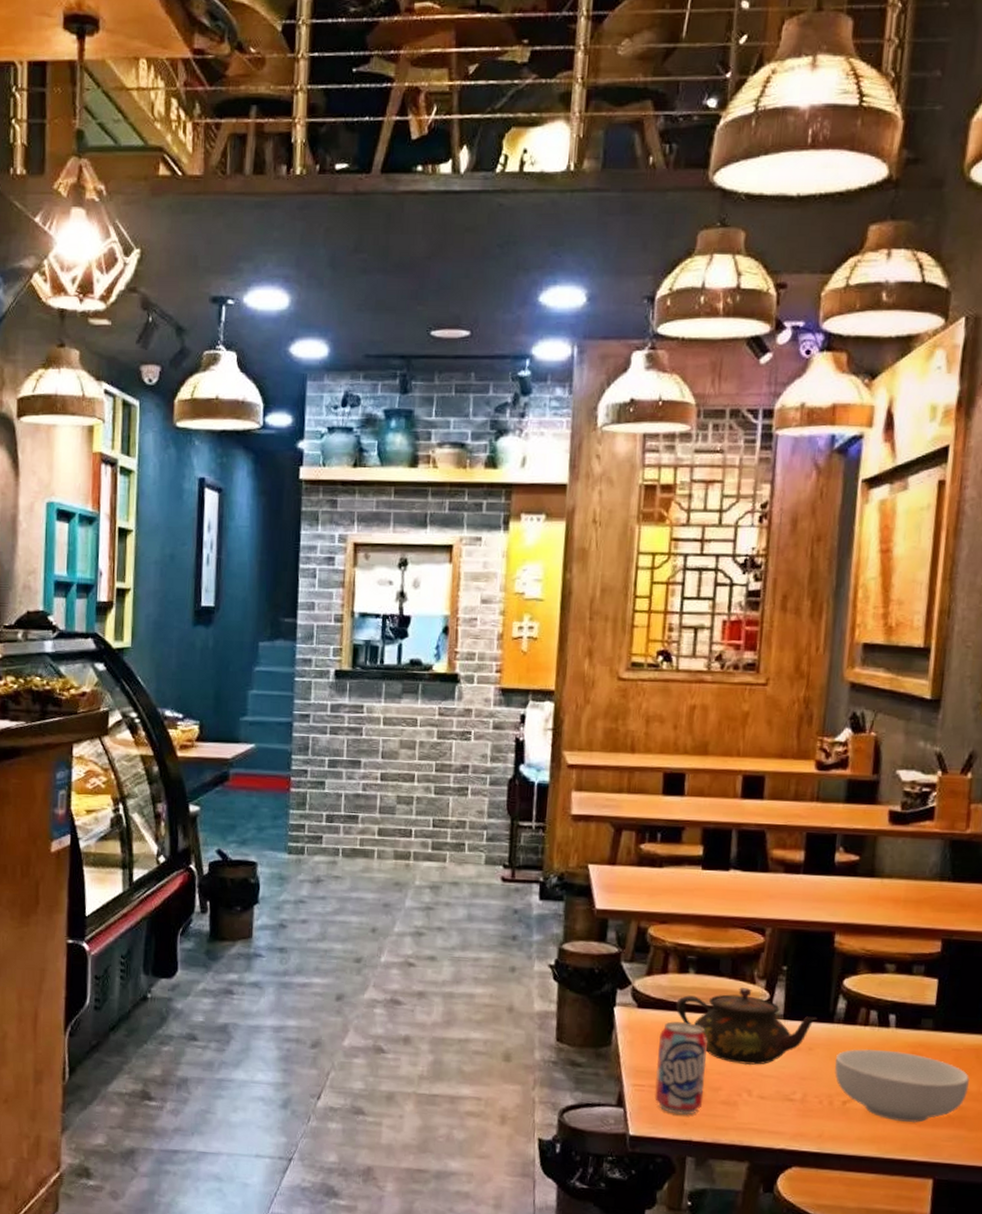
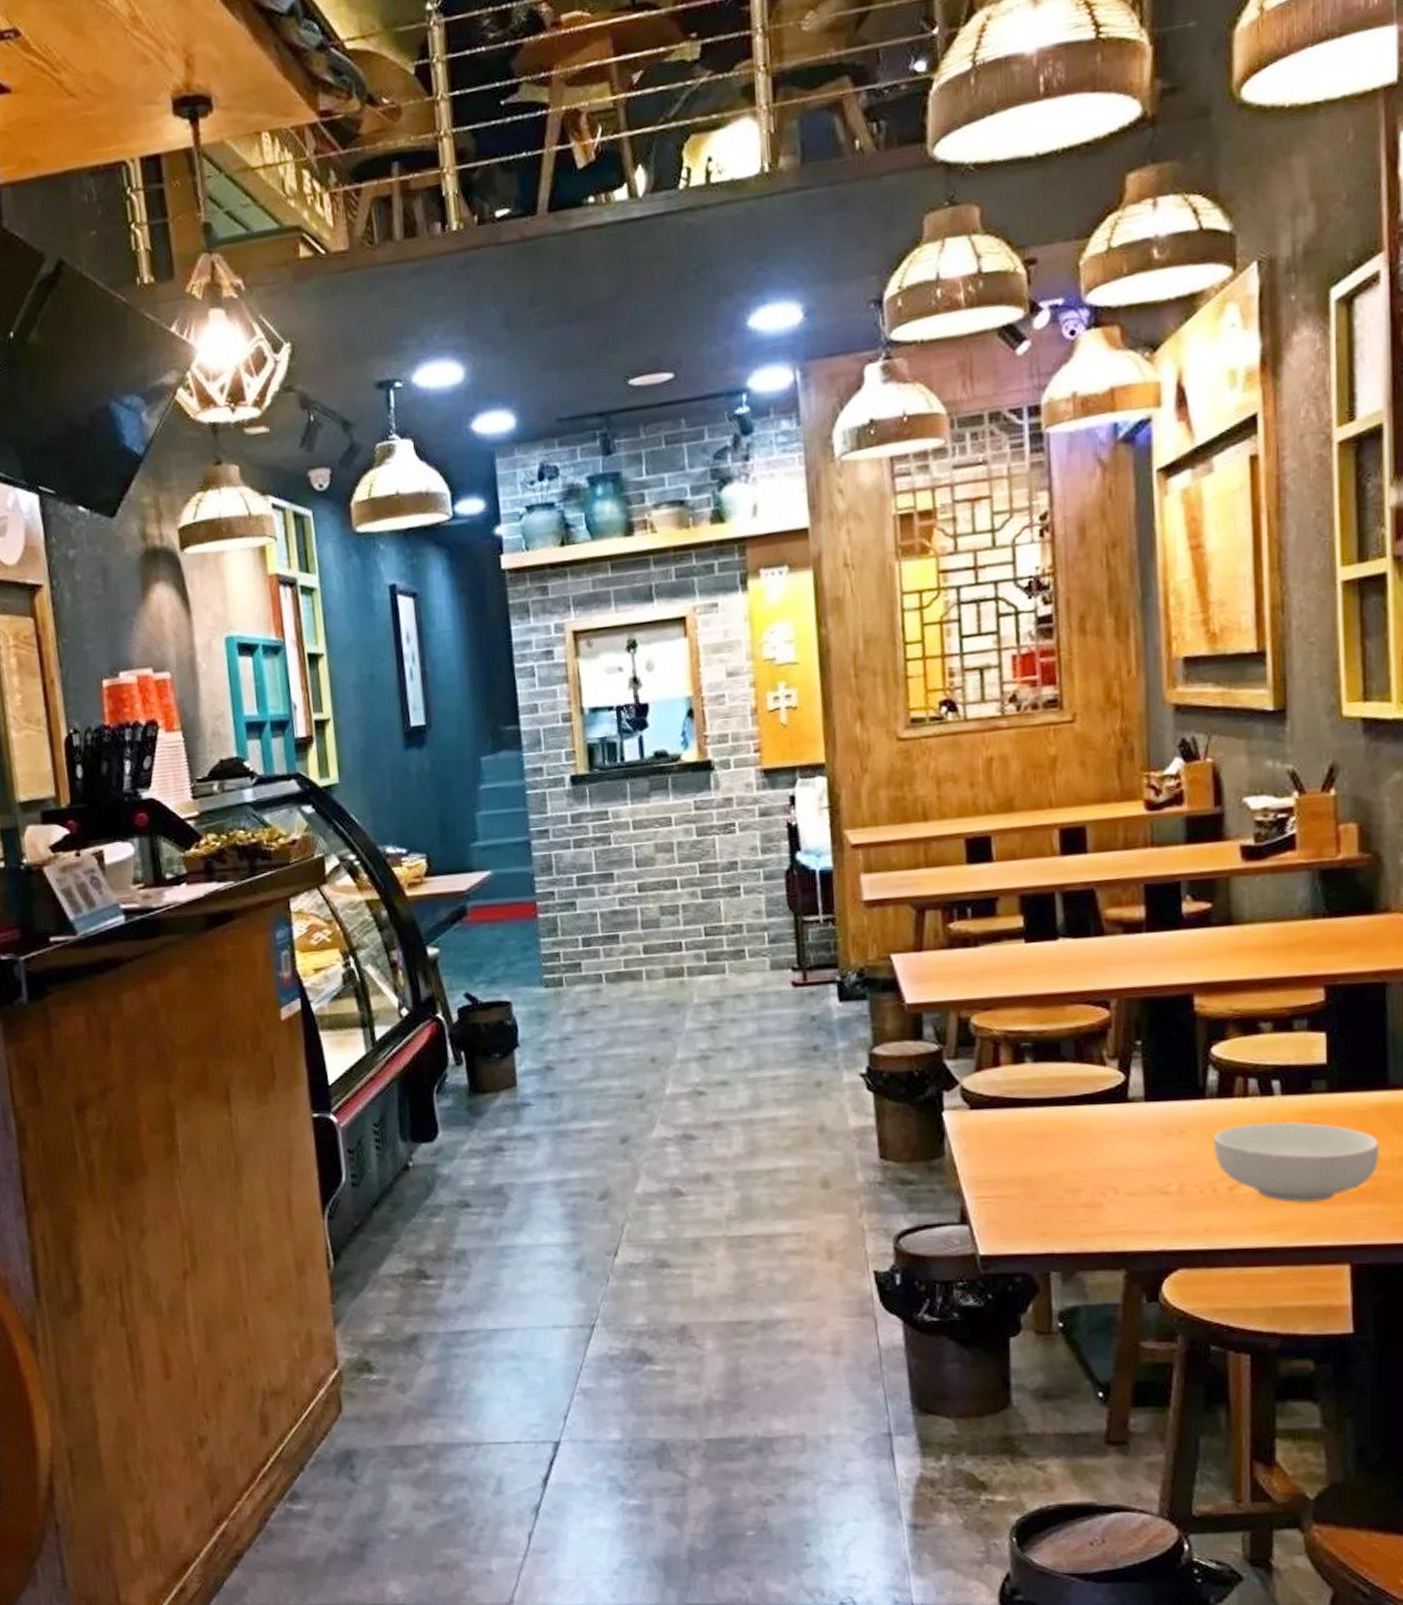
beverage can: present [654,1021,708,1115] -> none [1000,1119,1062,1225]
teapot: present [676,988,817,1065] -> none [1015,1071,1185,1159]

